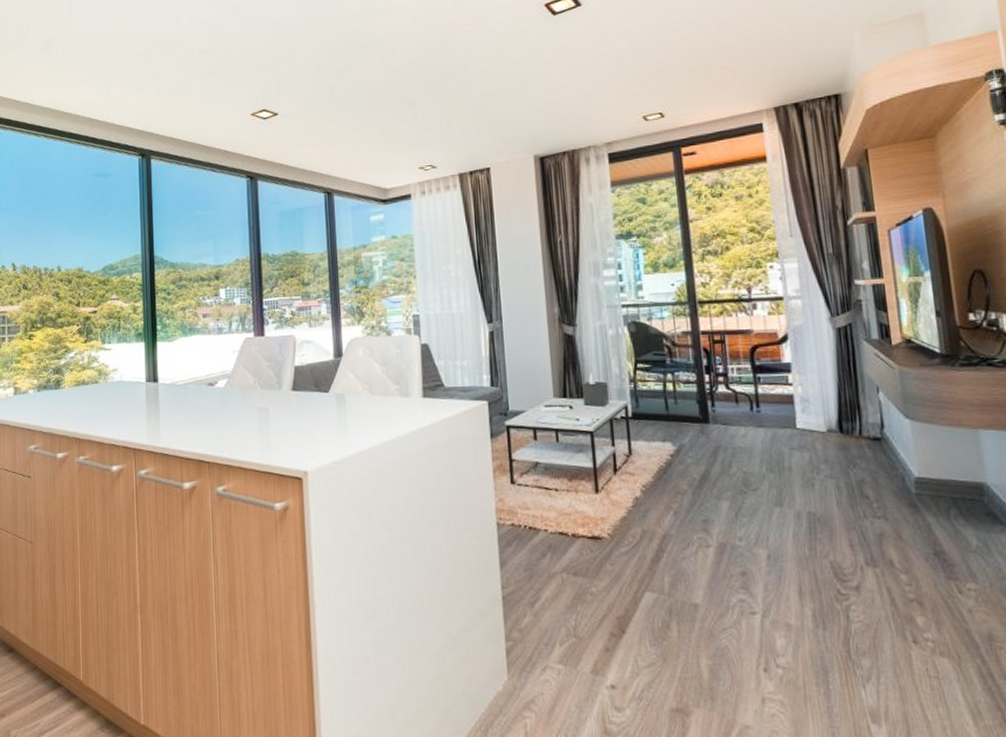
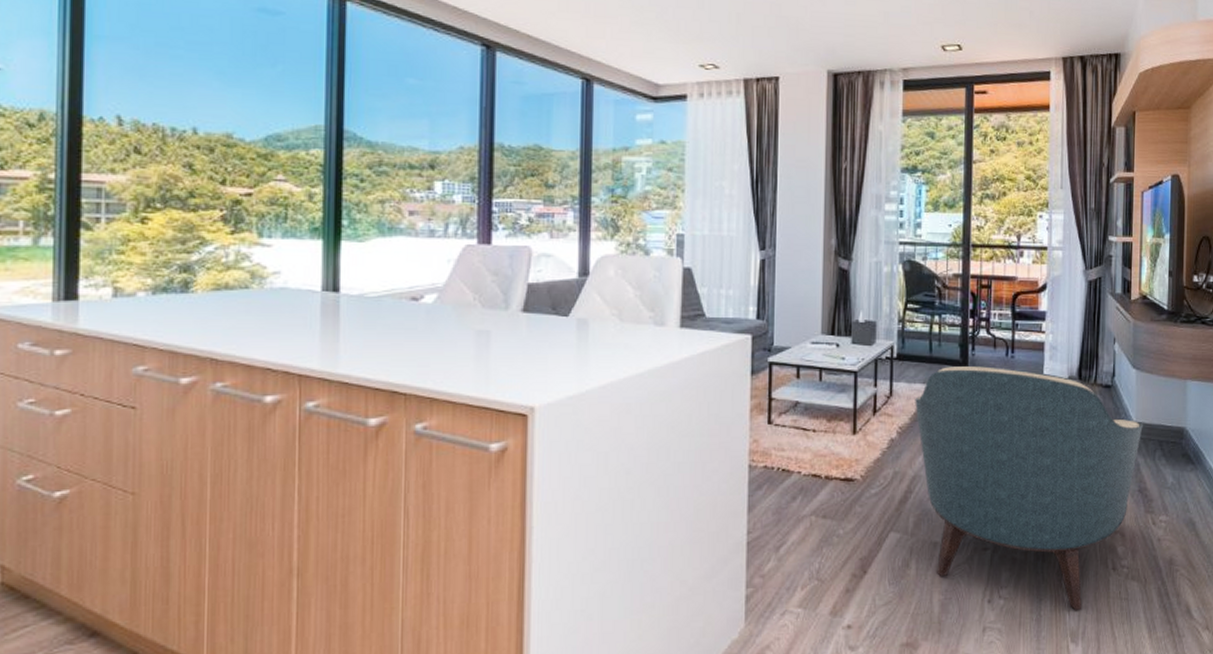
armchair: none [656,422,930,687] -> present [915,366,1144,611]

